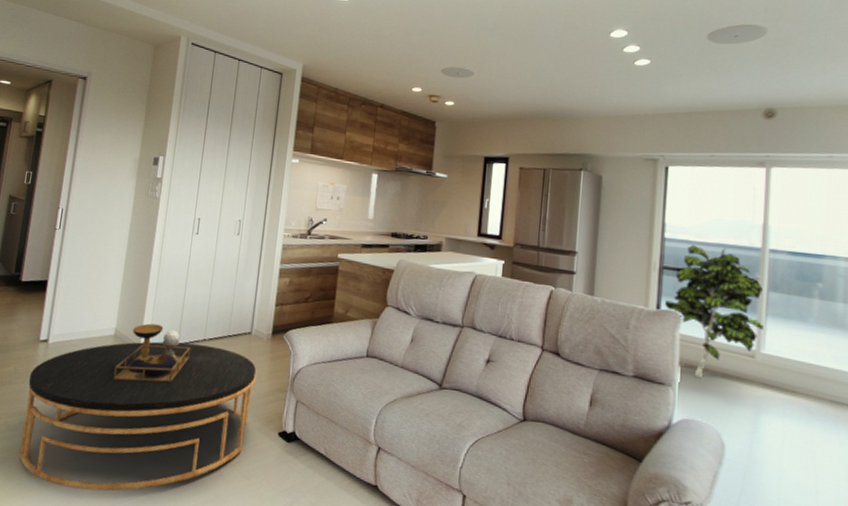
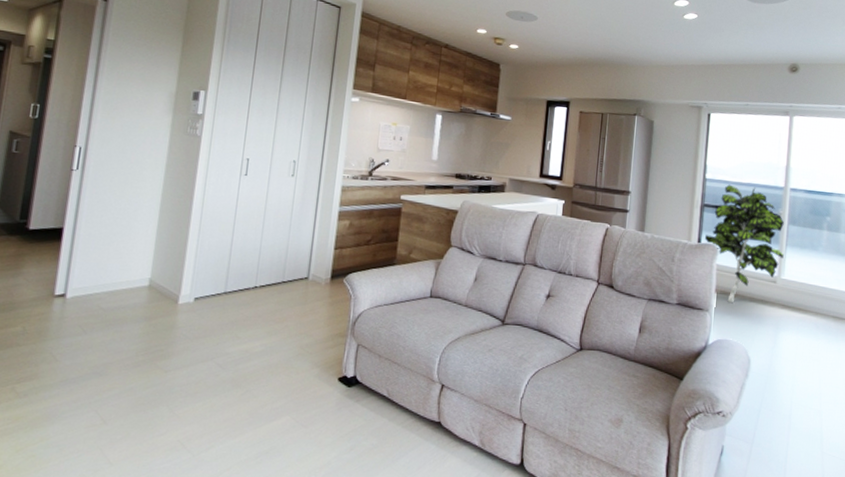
coffee table: present [19,323,257,491] -> none [31,272,315,455]

